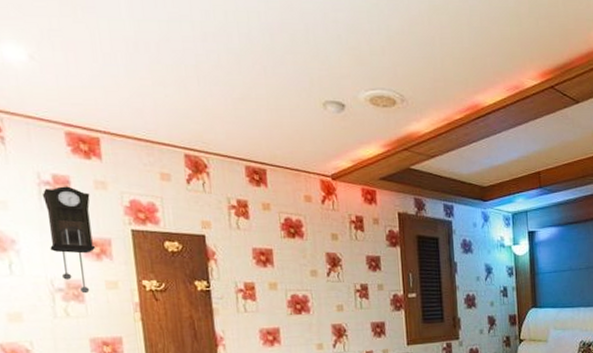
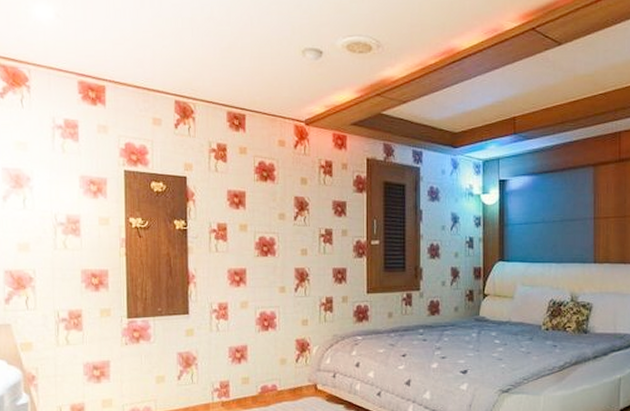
pendulum clock: present [42,186,96,294] -> none [54,130,94,228]

